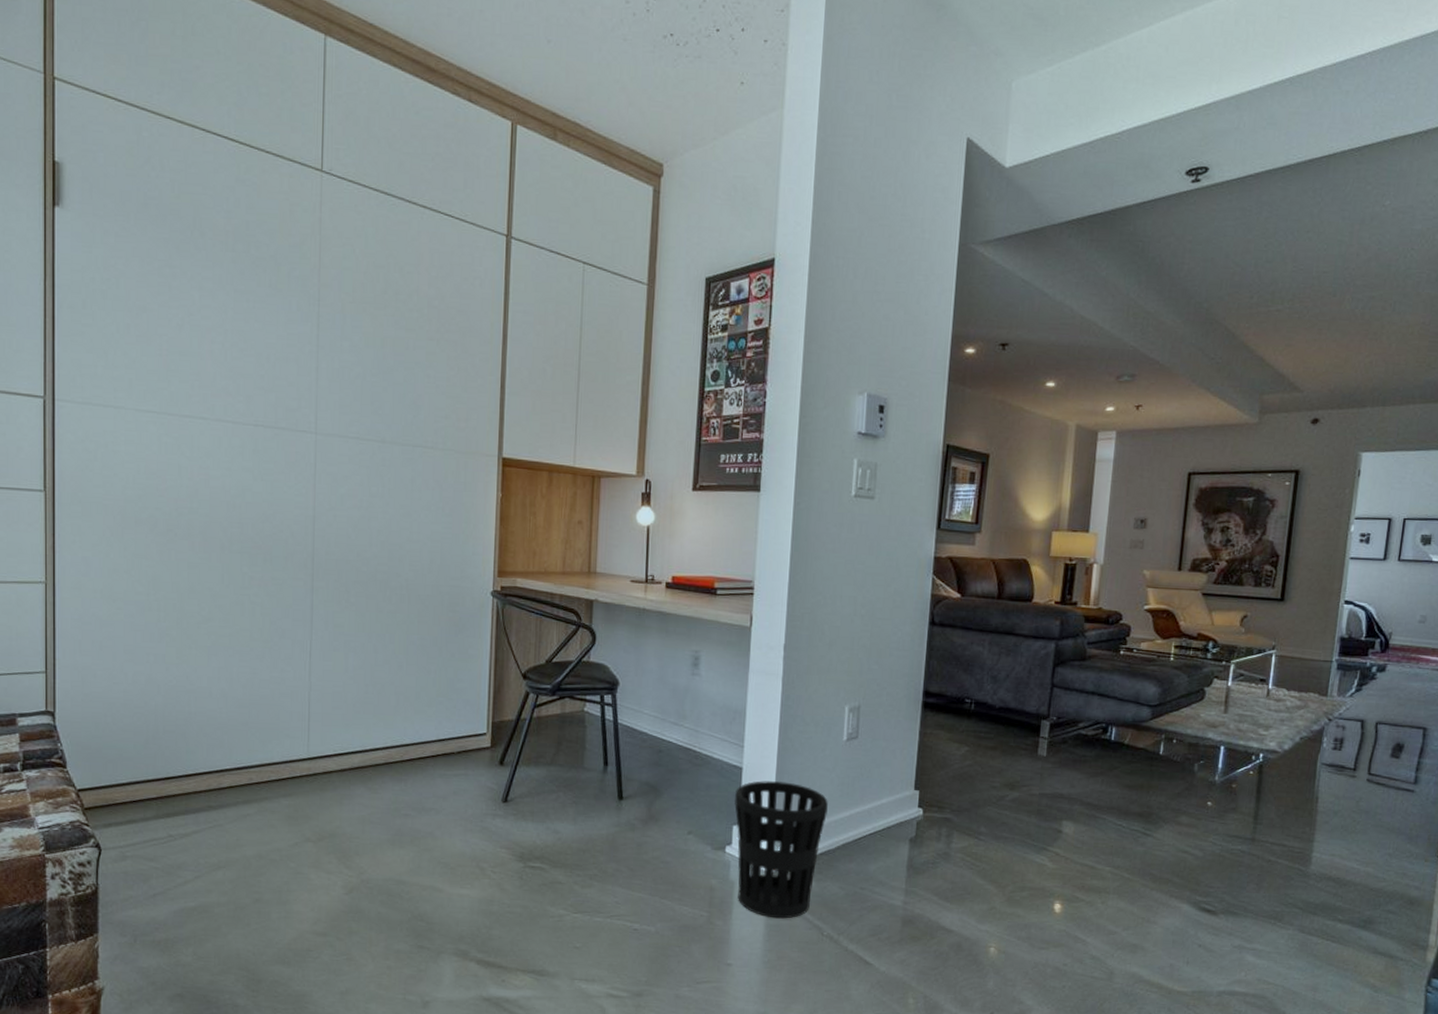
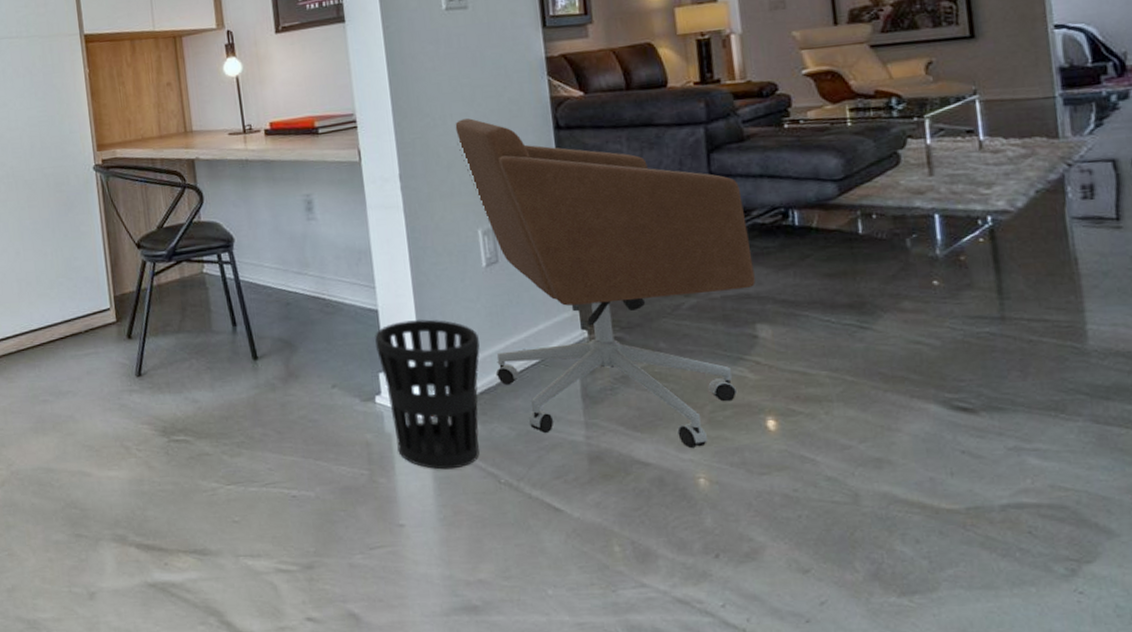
office chair: none [837,602,1074,921] -> present [455,118,755,448]

